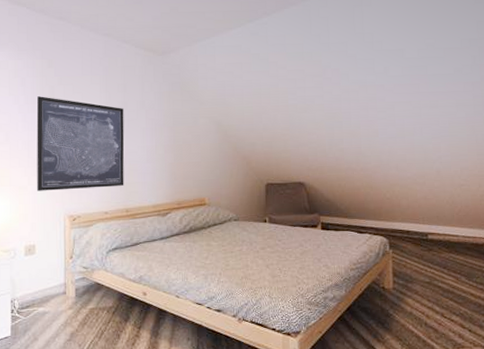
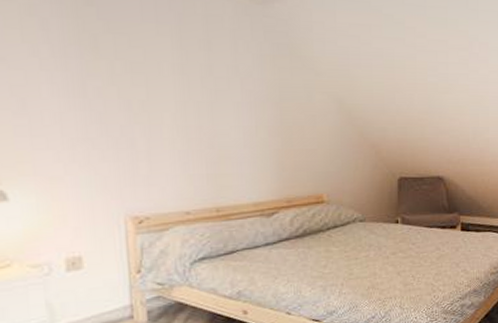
wall art: present [36,96,125,191] -> none [70,47,213,184]

